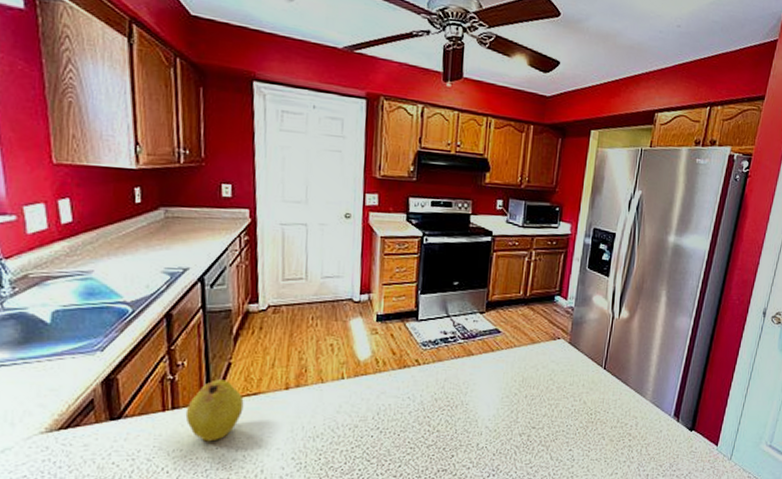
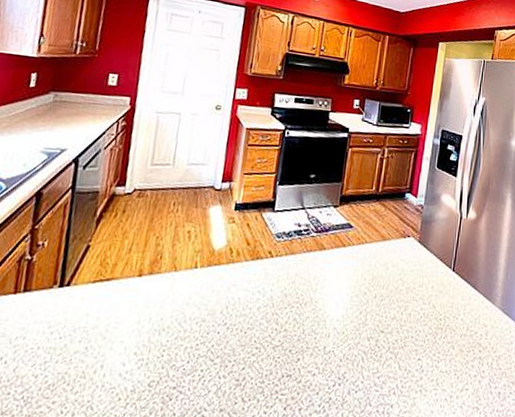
fruit: present [185,379,244,442] -> none [35,262,96,330]

